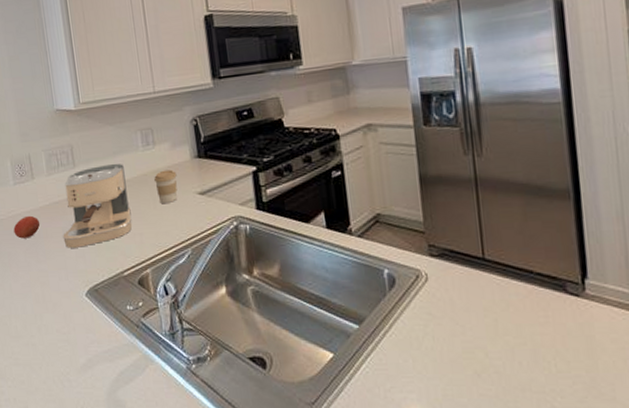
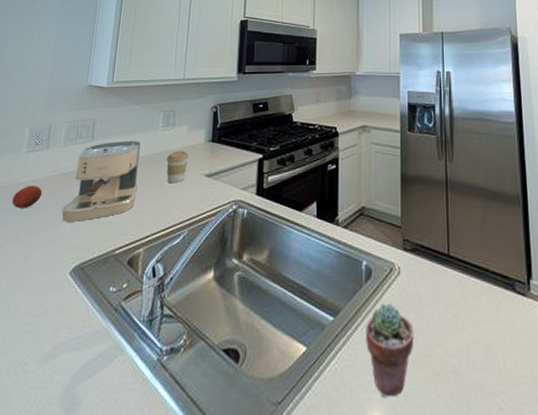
potted succulent: none [395,309,450,397] -> present [366,303,414,397]

